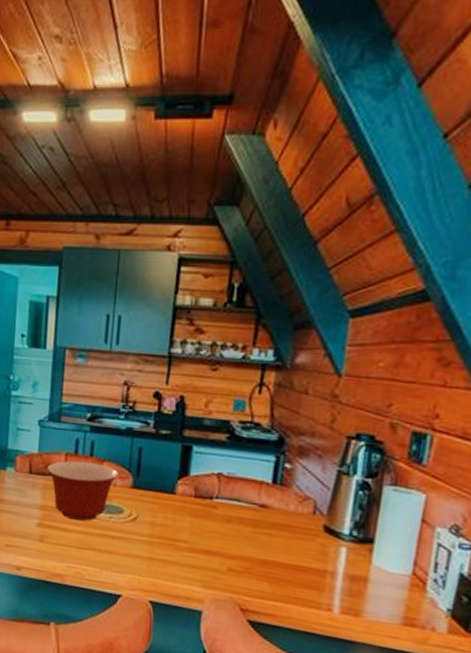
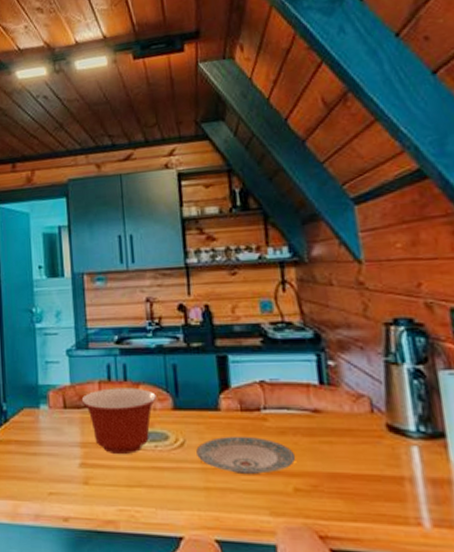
plate: none [146,517,236,553] -> present [196,436,296,475]

